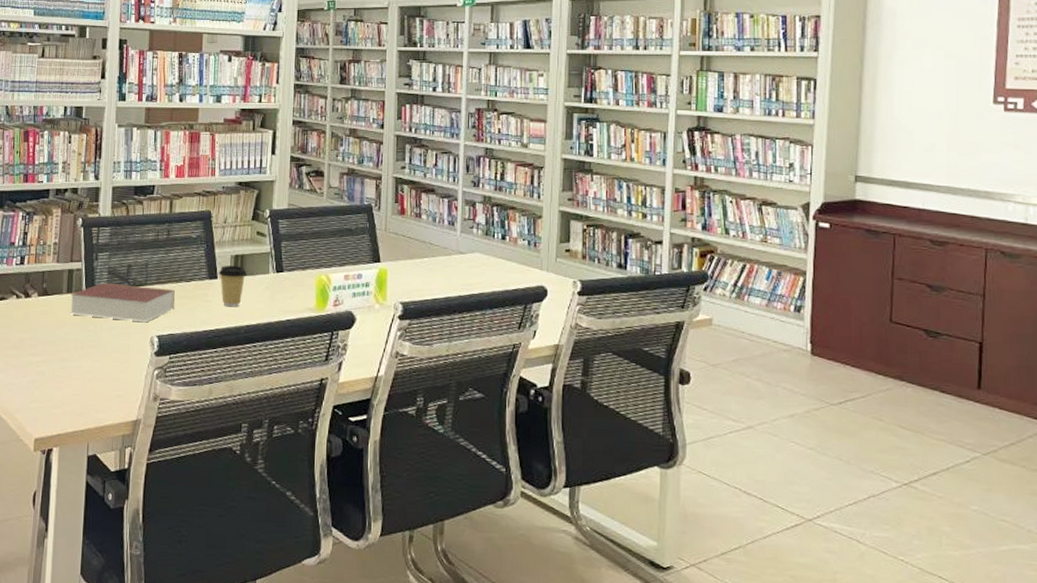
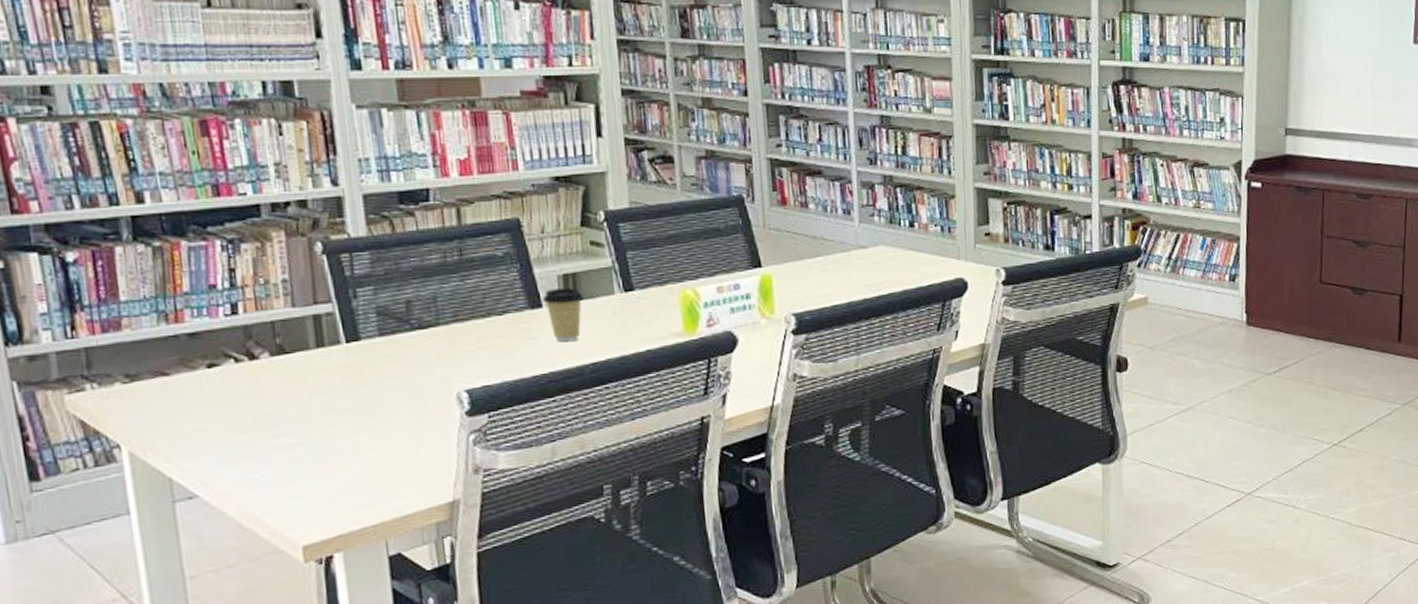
book: present [70,282,175,323] -> none [322,327,485,377]

